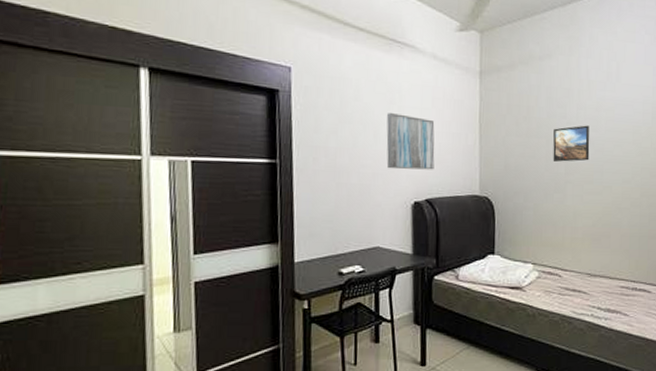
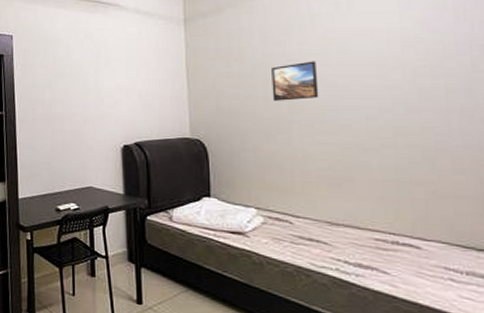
wall art: present [386,113,435,170] -> none [95,66,142,116]

